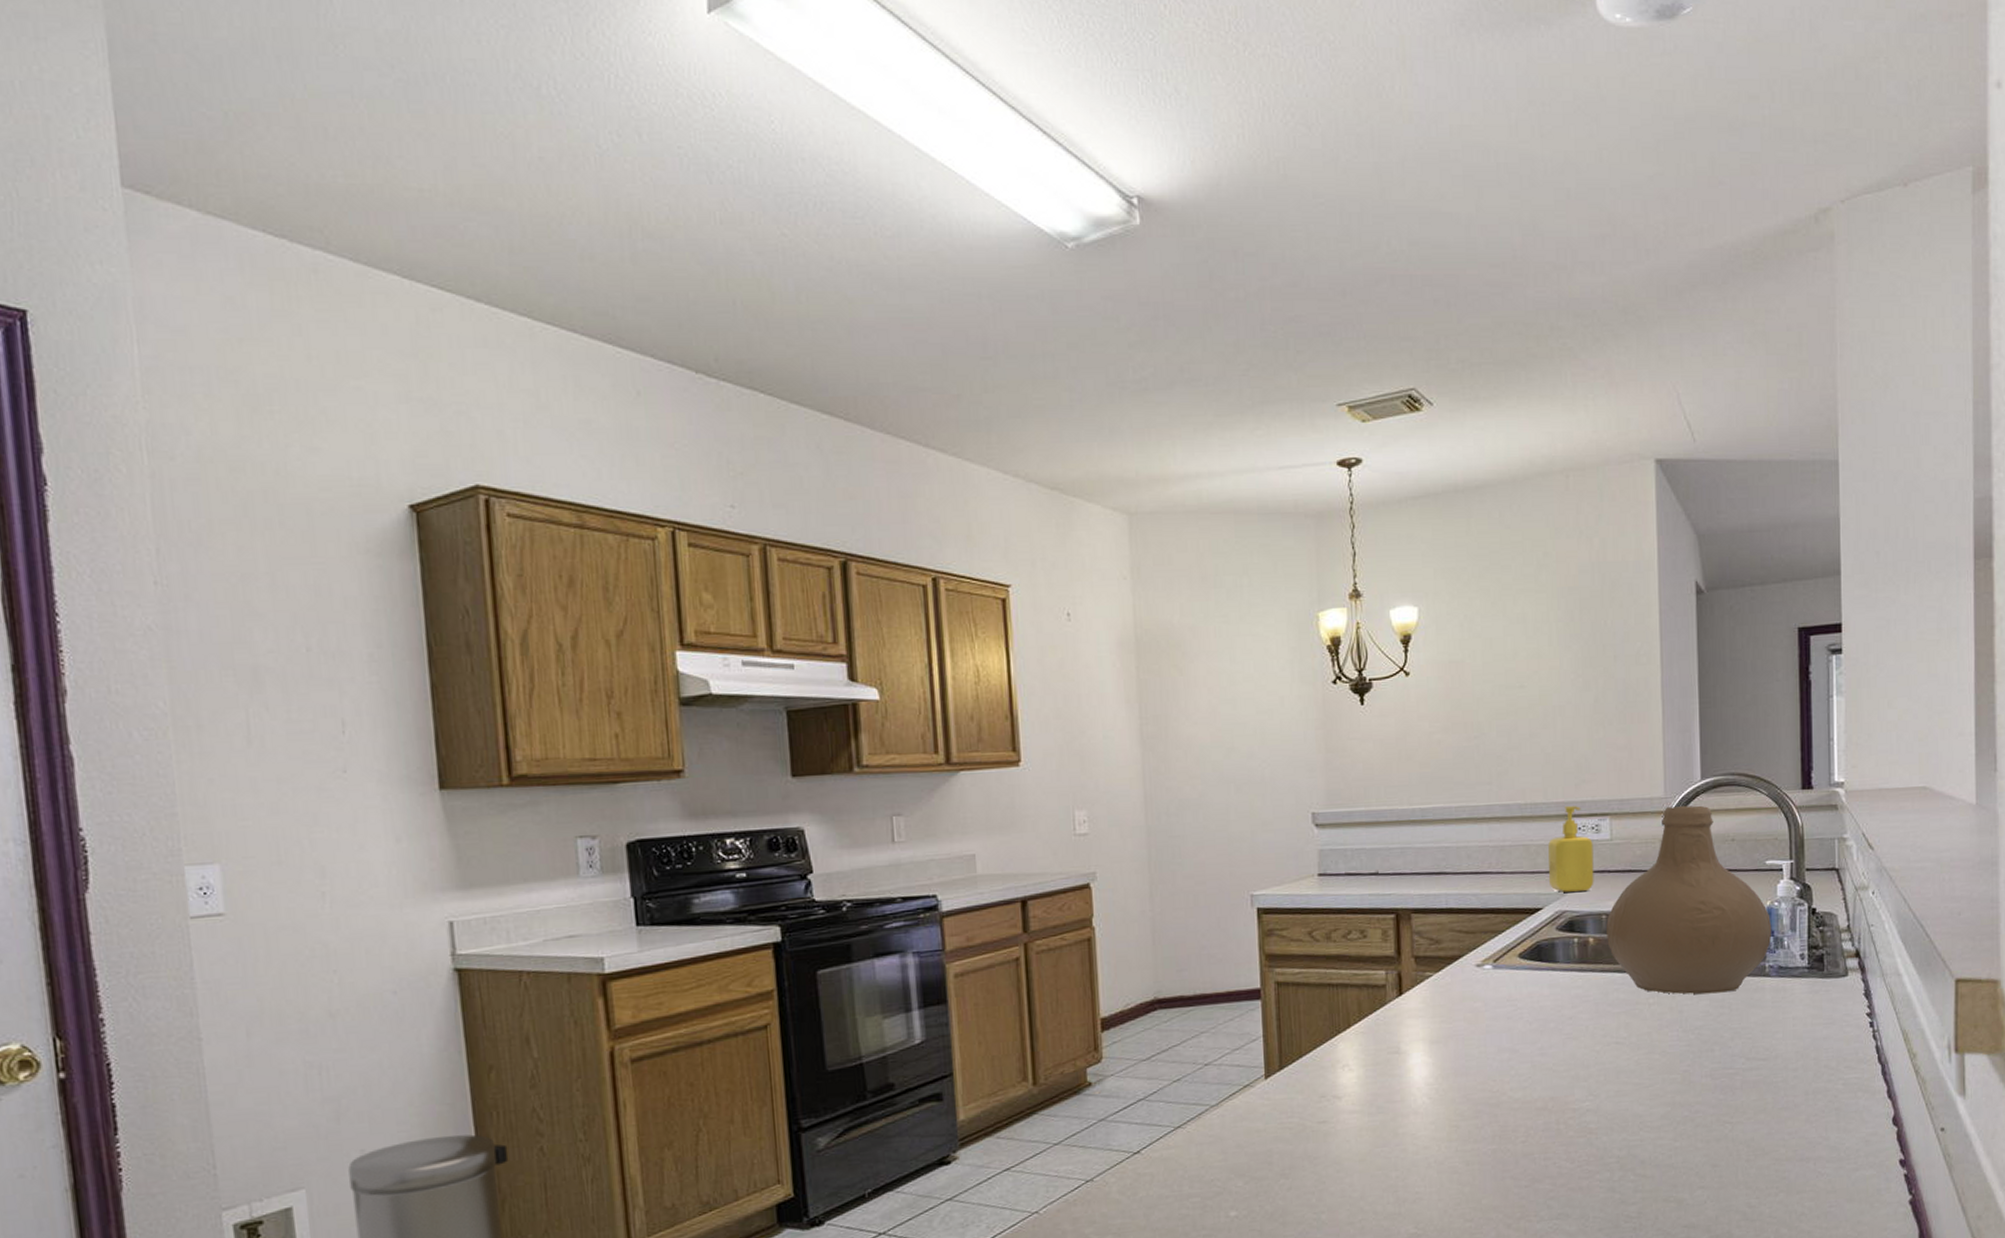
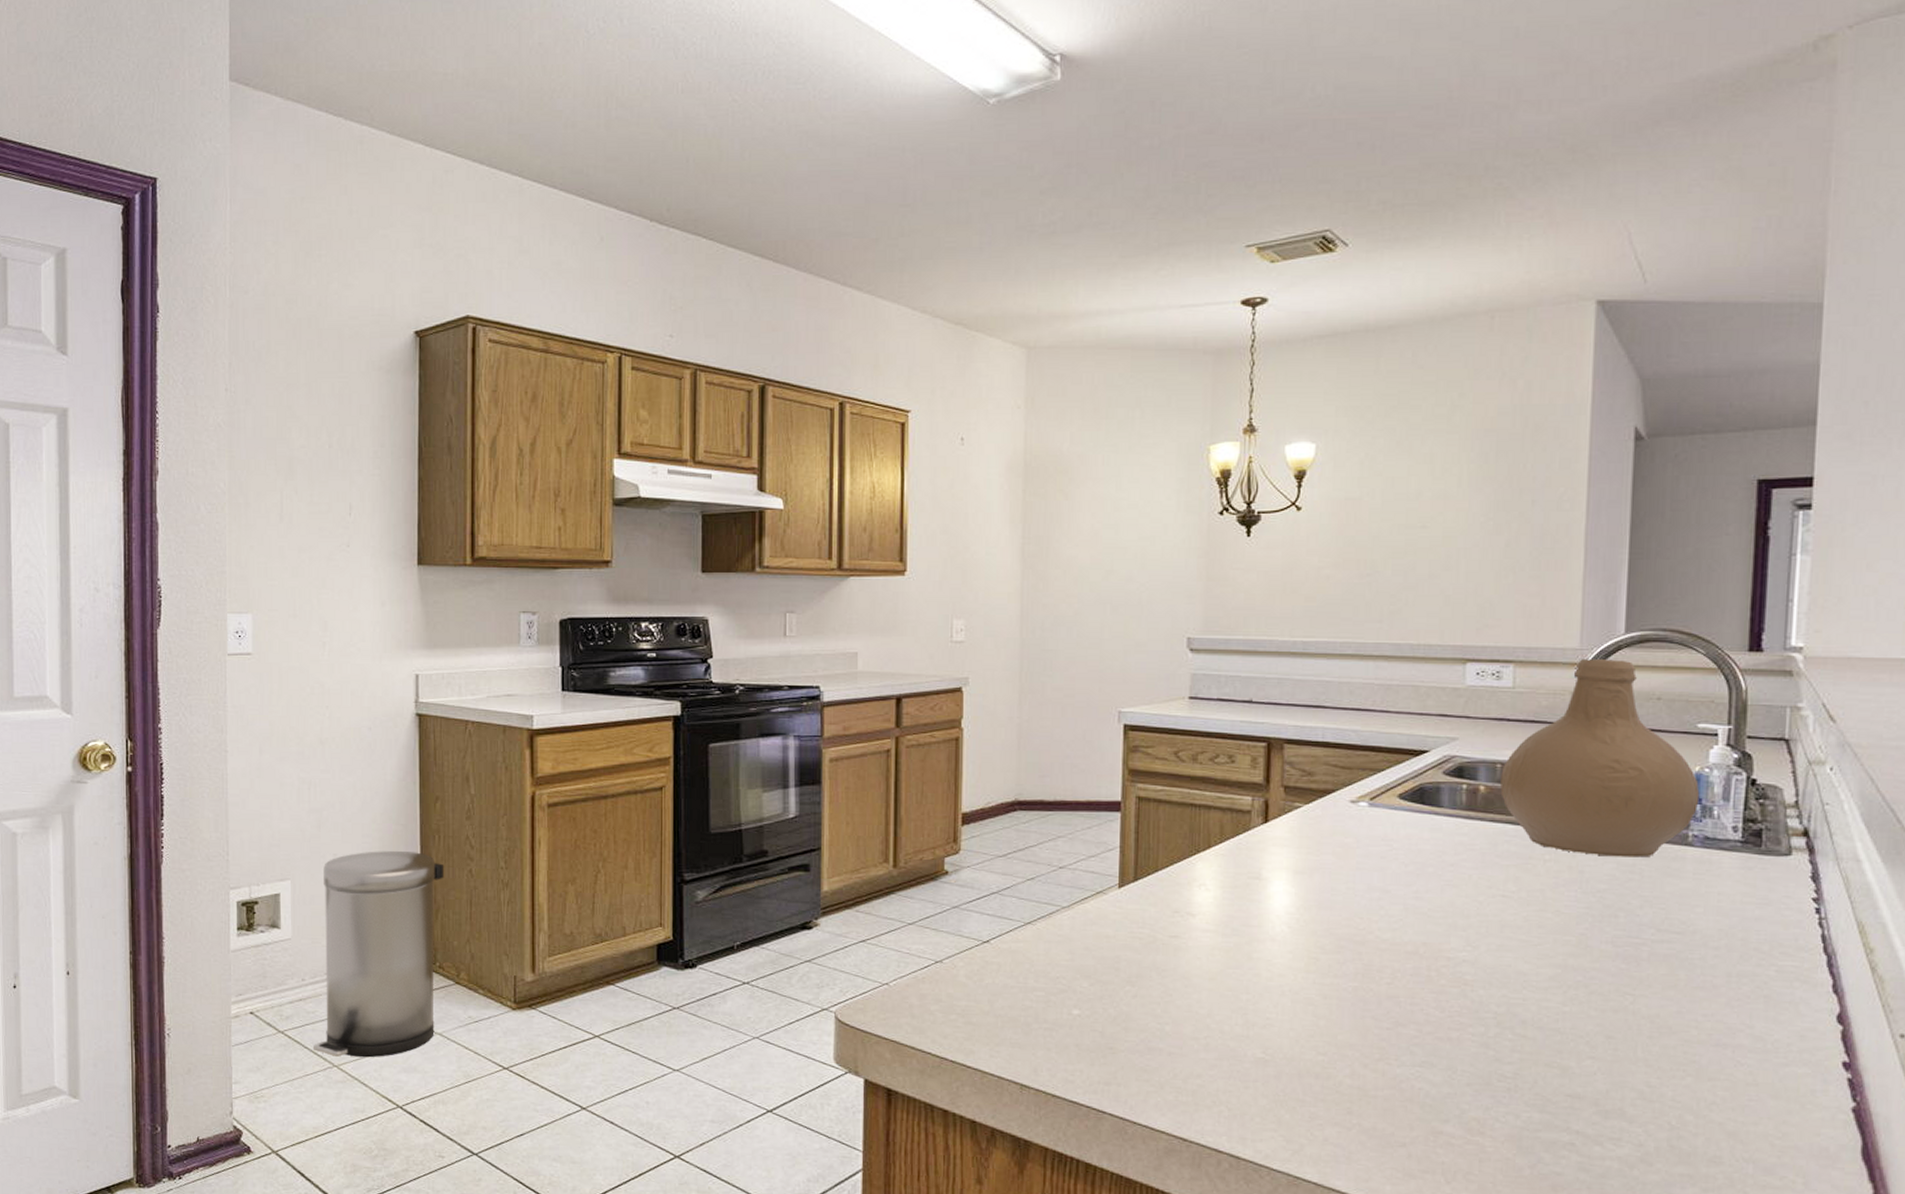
soap dispenser: present [1548,805,1594,893] -> none [1438,649,1492,739]

